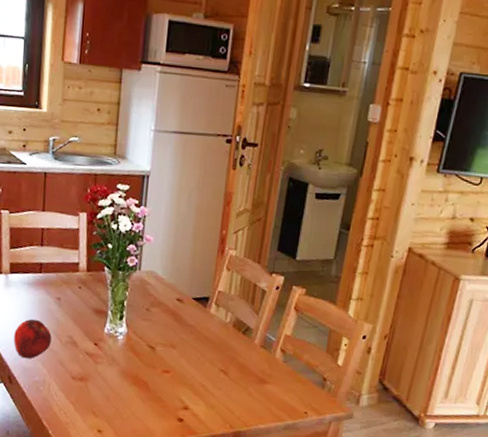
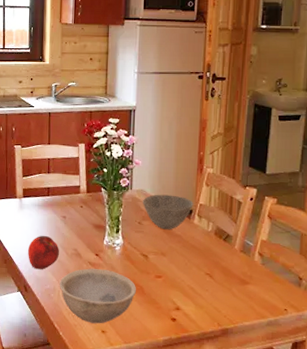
bowl: none [50,359,140,423] -> present [59,268,136,324]
bowl: none [151,277,211,319] -> present [142,194,194,230]

